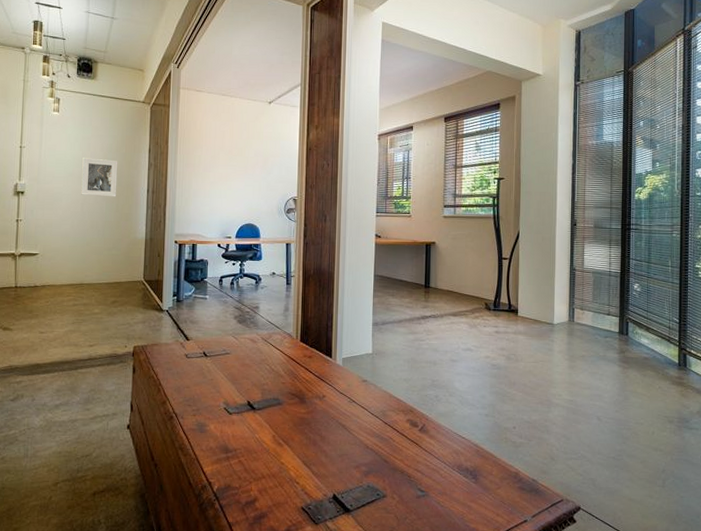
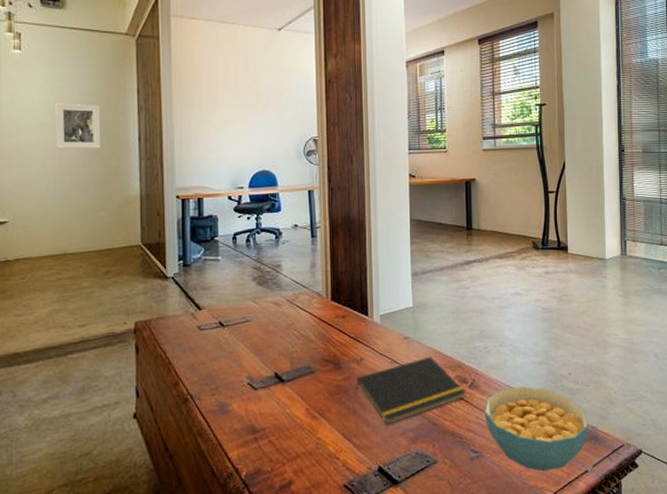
notepad: none [316,399,416,457] -> present [355,356,466,425]
cereal bowl: none [432,435,530,516] -> present [484,386,589,471]

